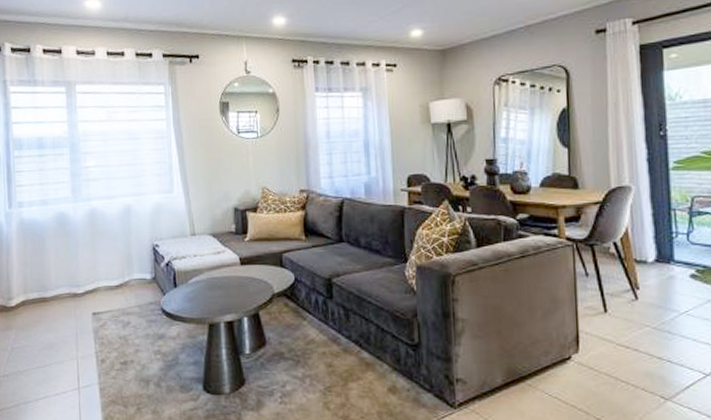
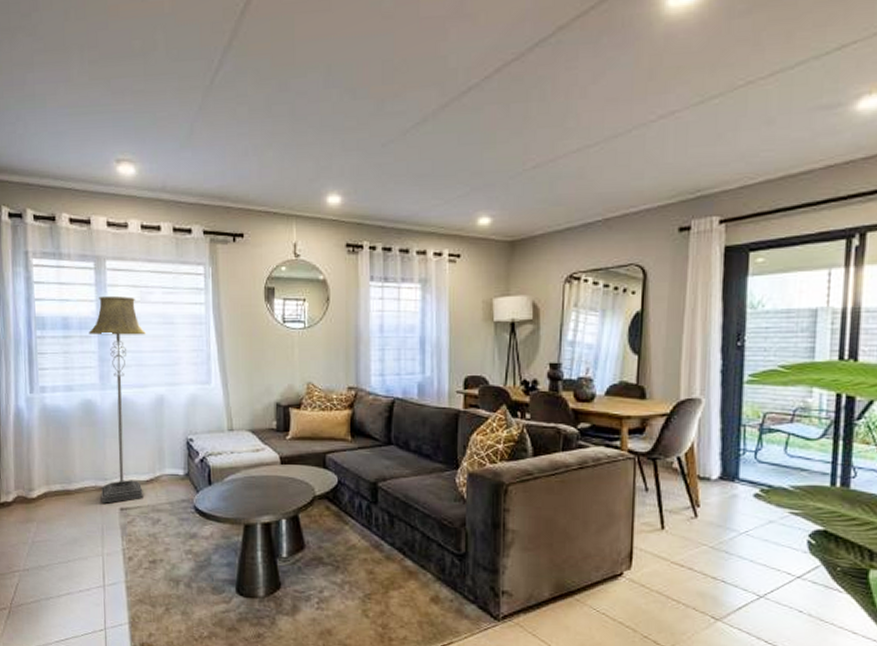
floor lamp: none [61,116,114,309] -> present [88,295,146,503]

